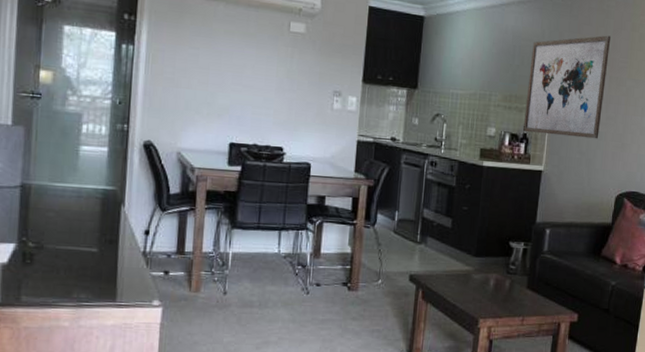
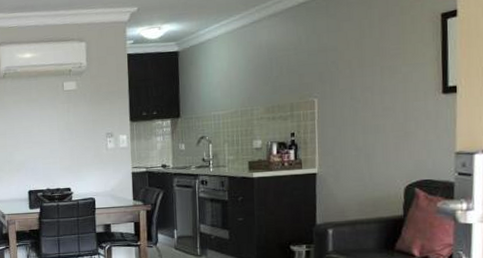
wall art: present [523,35,610,139] -> none [290,26,377,139]

